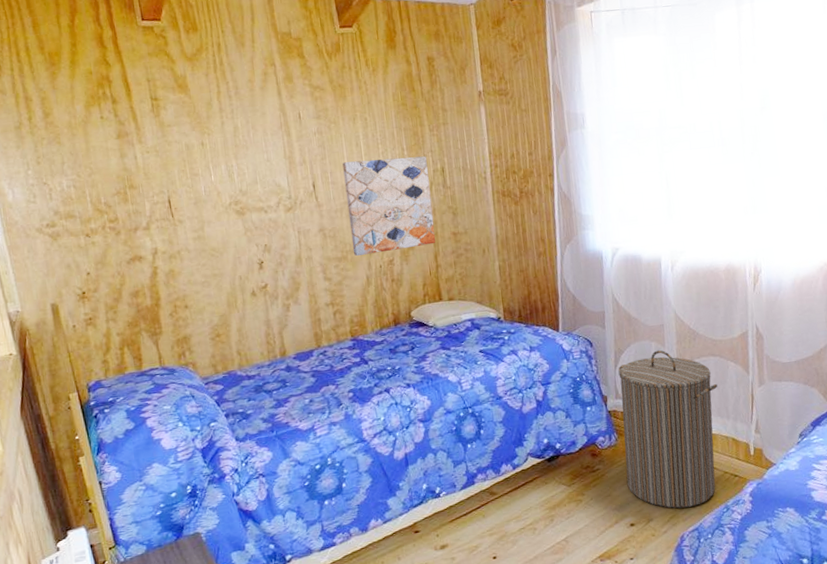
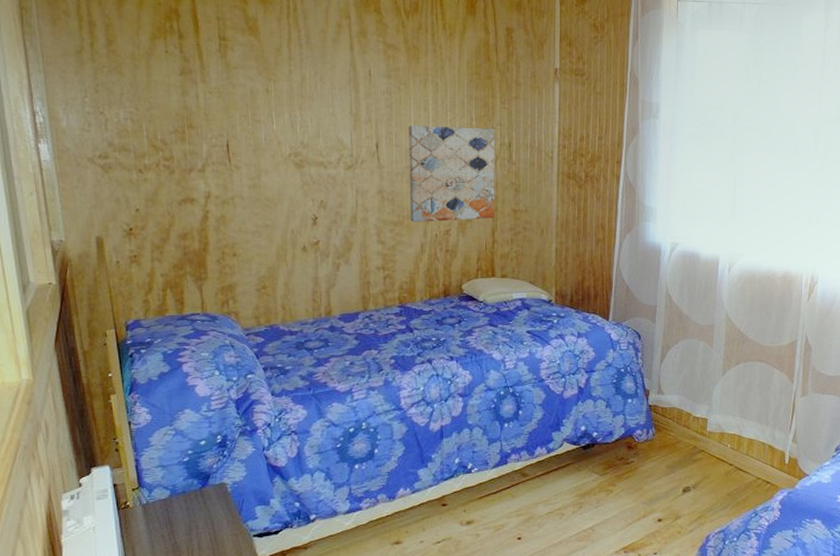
laundry hamper: present [618,350,718,509] -> none [659,350,761,509]

